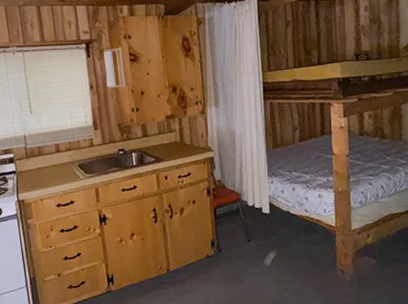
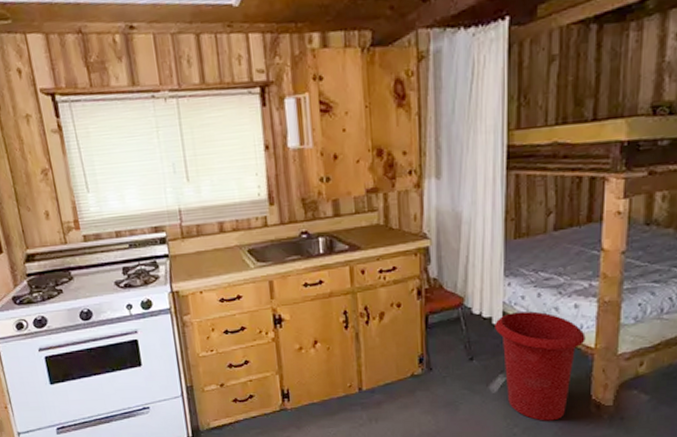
waste bin: none [264,201,329,286] -> present [495,311,586,421]

